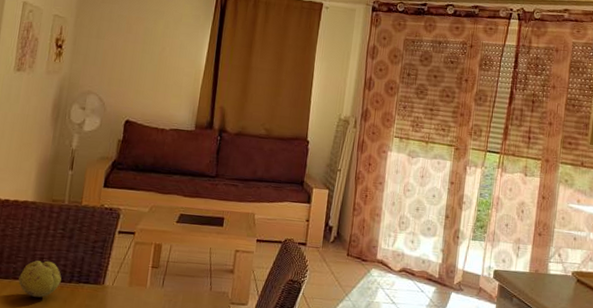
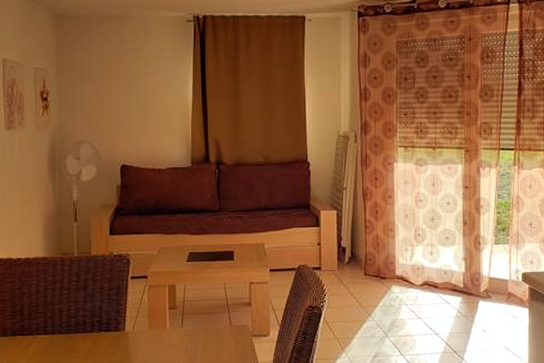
fruit: present [18,260,62,298] -> none [42,313,83,350]

